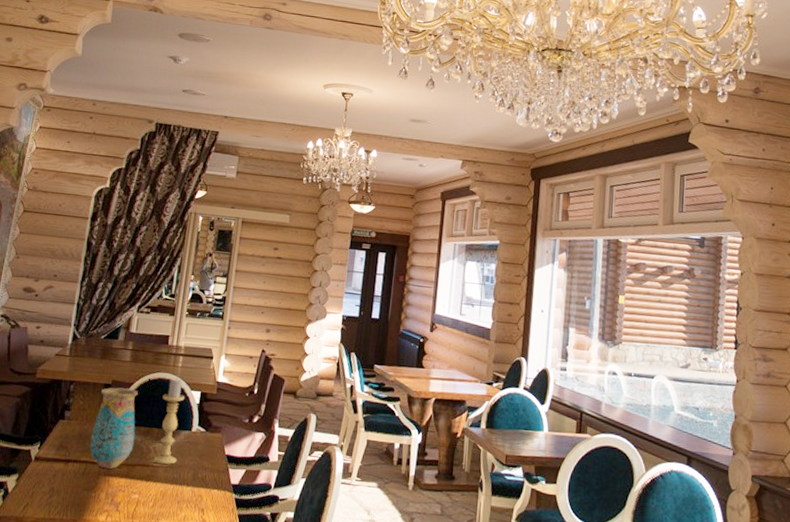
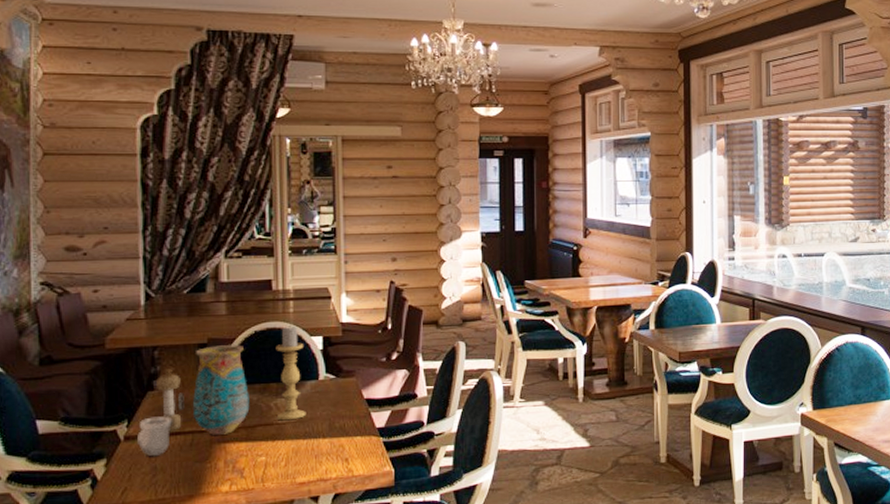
pipe fitting: none [43,443,73,479] -> present [136,416,172,457]
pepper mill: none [65,402,86,458] -> present [155,369,185,431]

